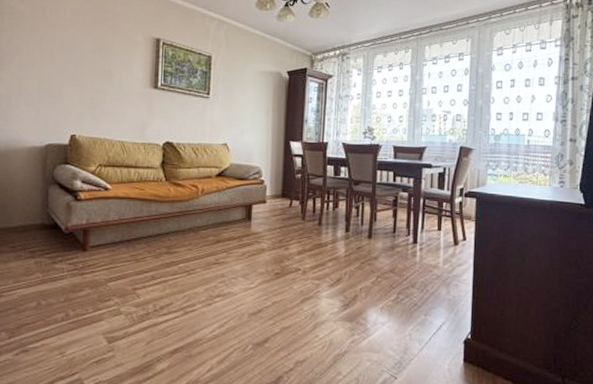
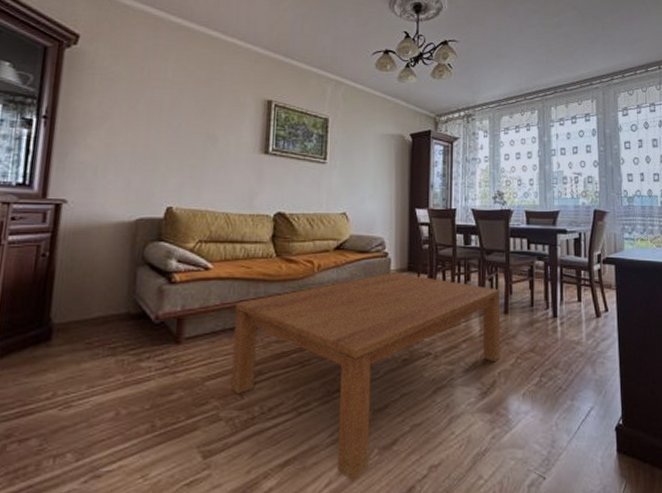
coffee table: none [129,198,366,369] -> present [231,272,501,482]

